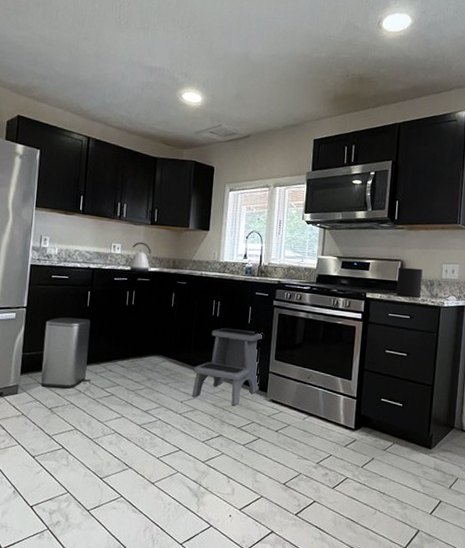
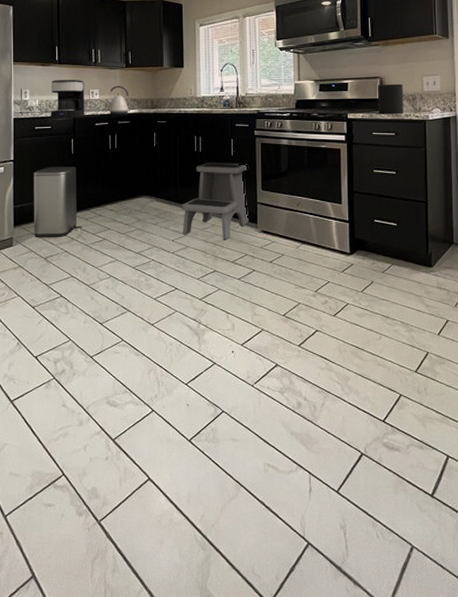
coffee maker: none [63,230,120,272] -> present [45,80,100,119]

